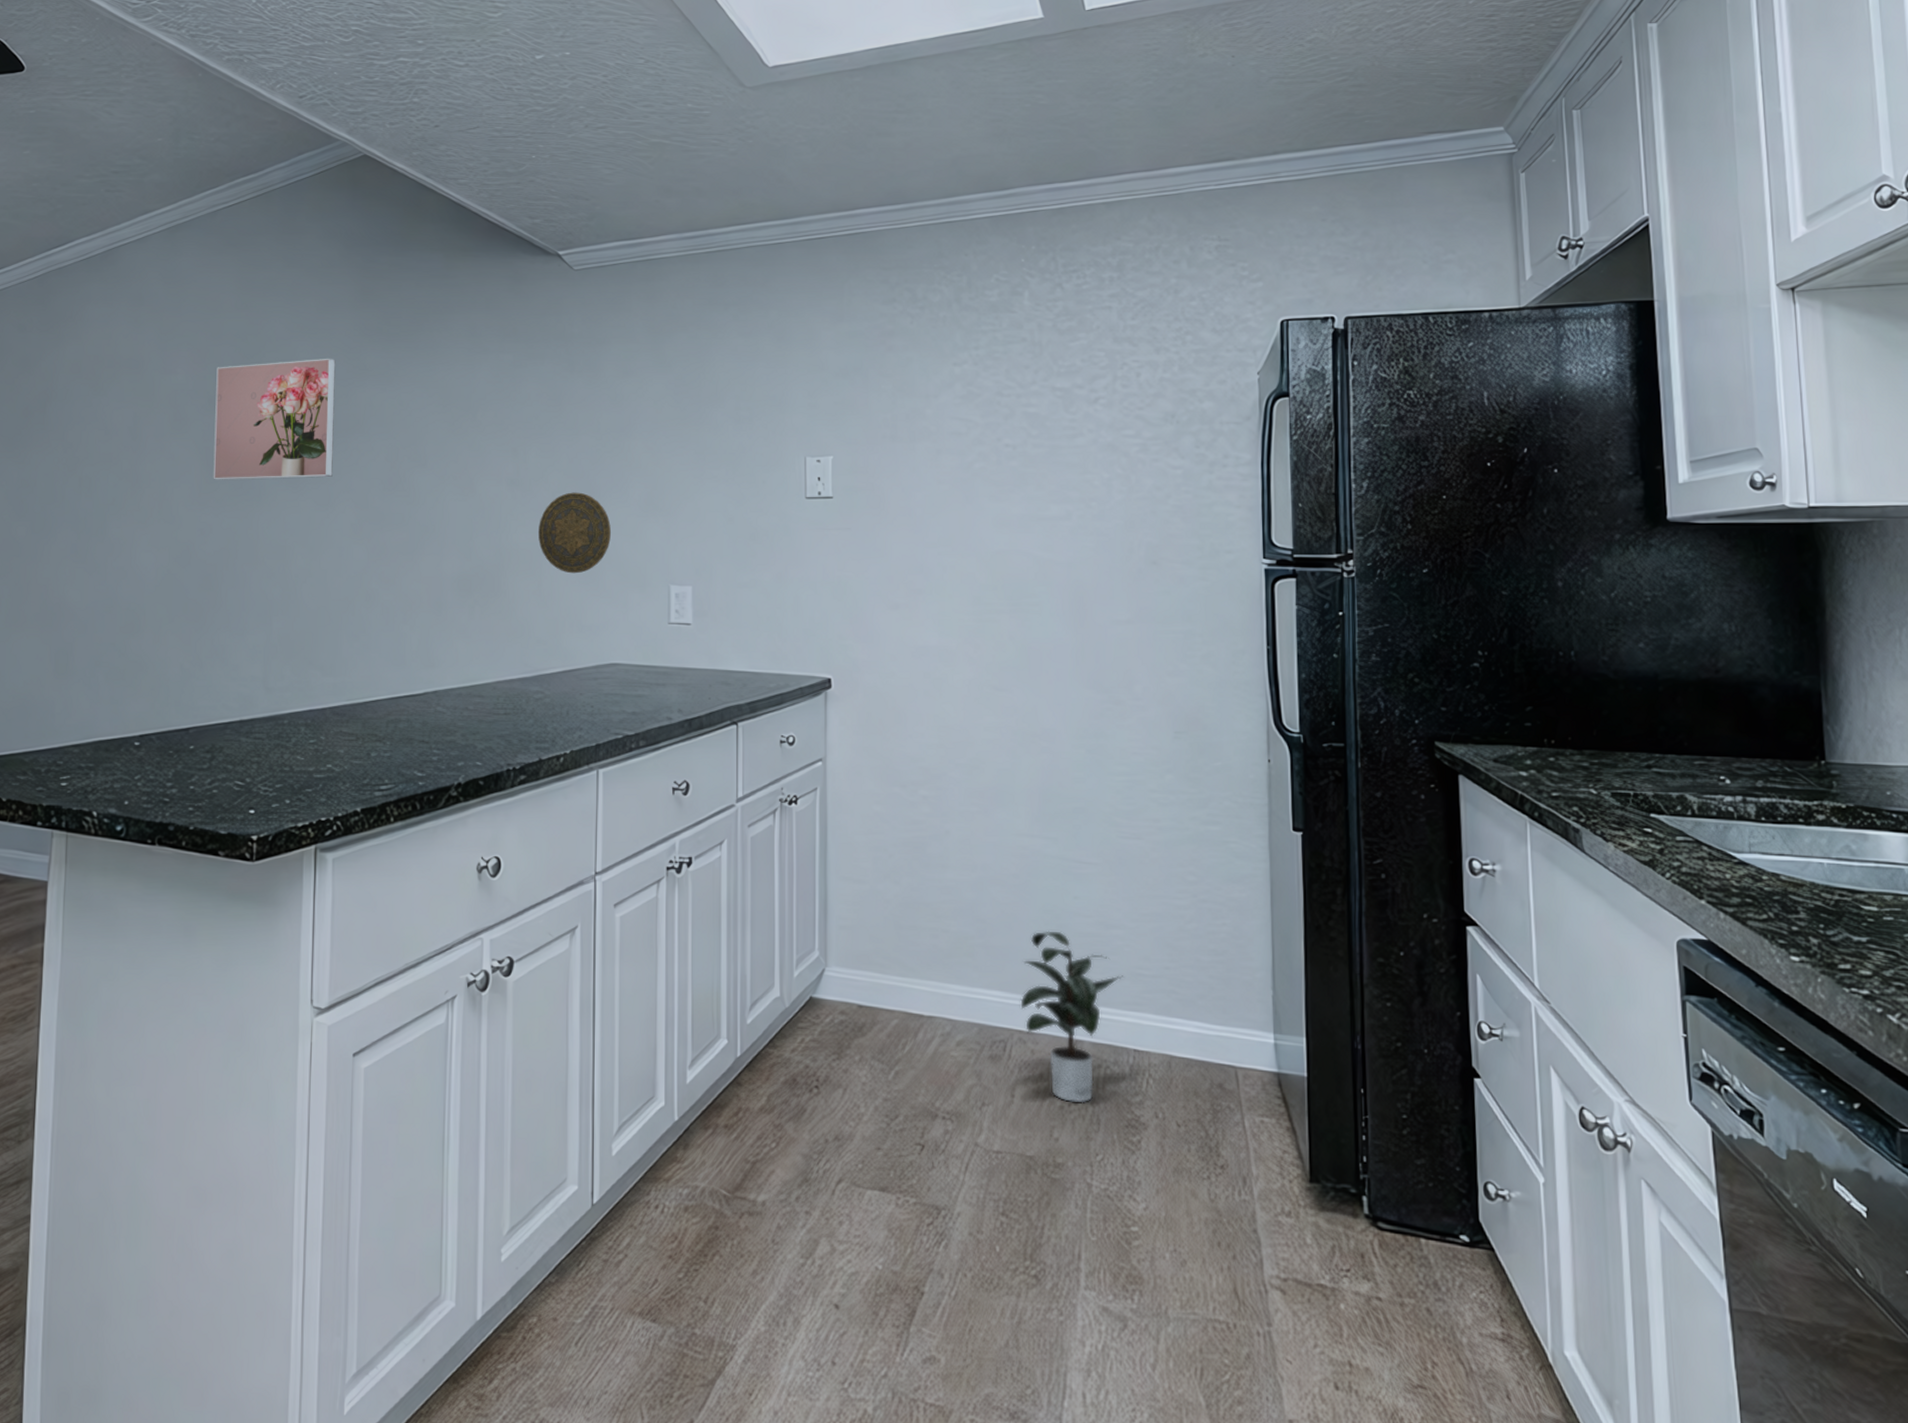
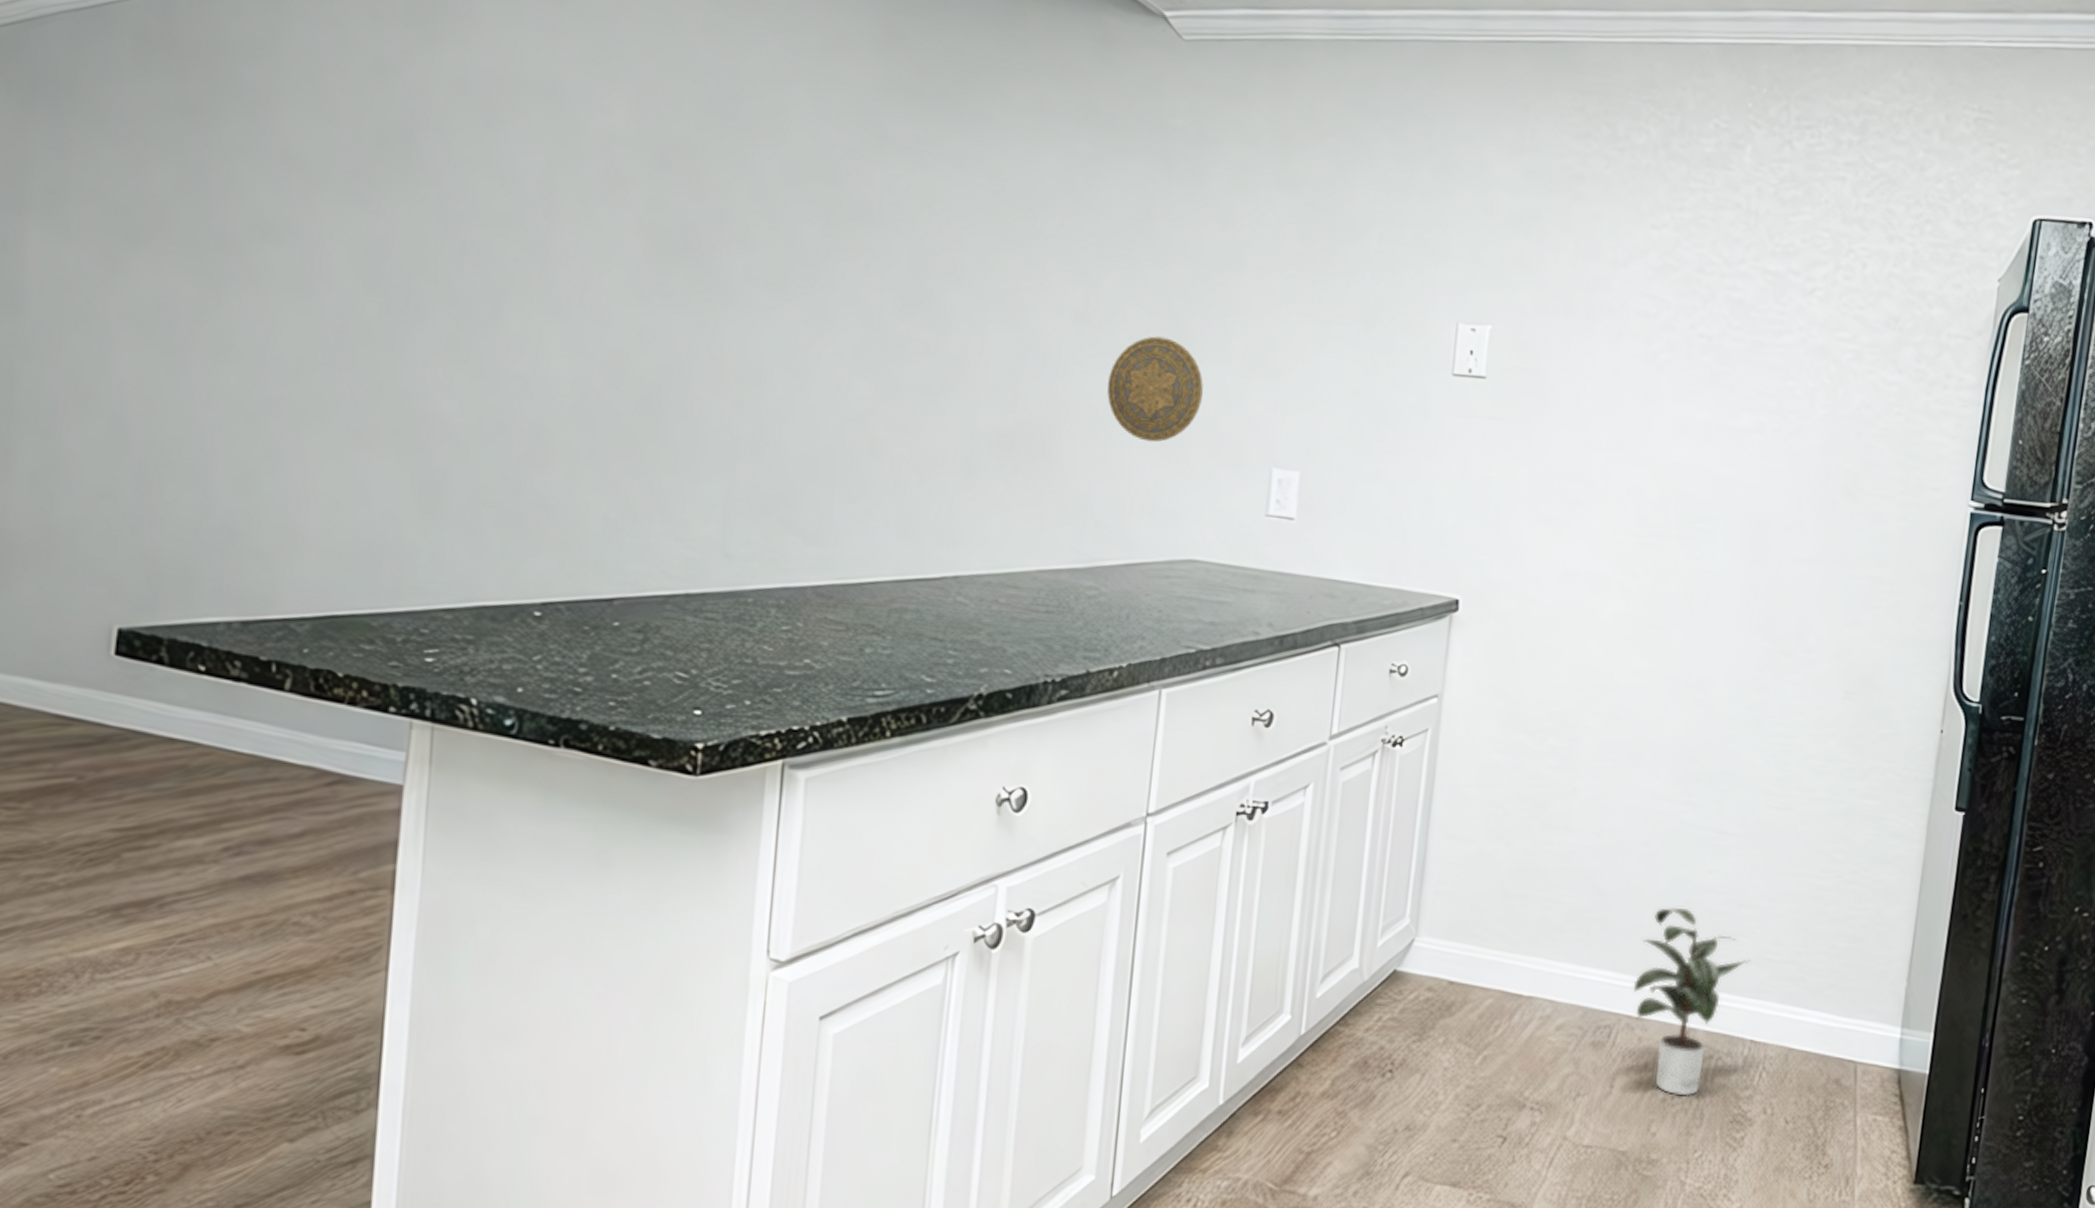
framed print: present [213,358,336,480] -> none [660,110,845,281]

